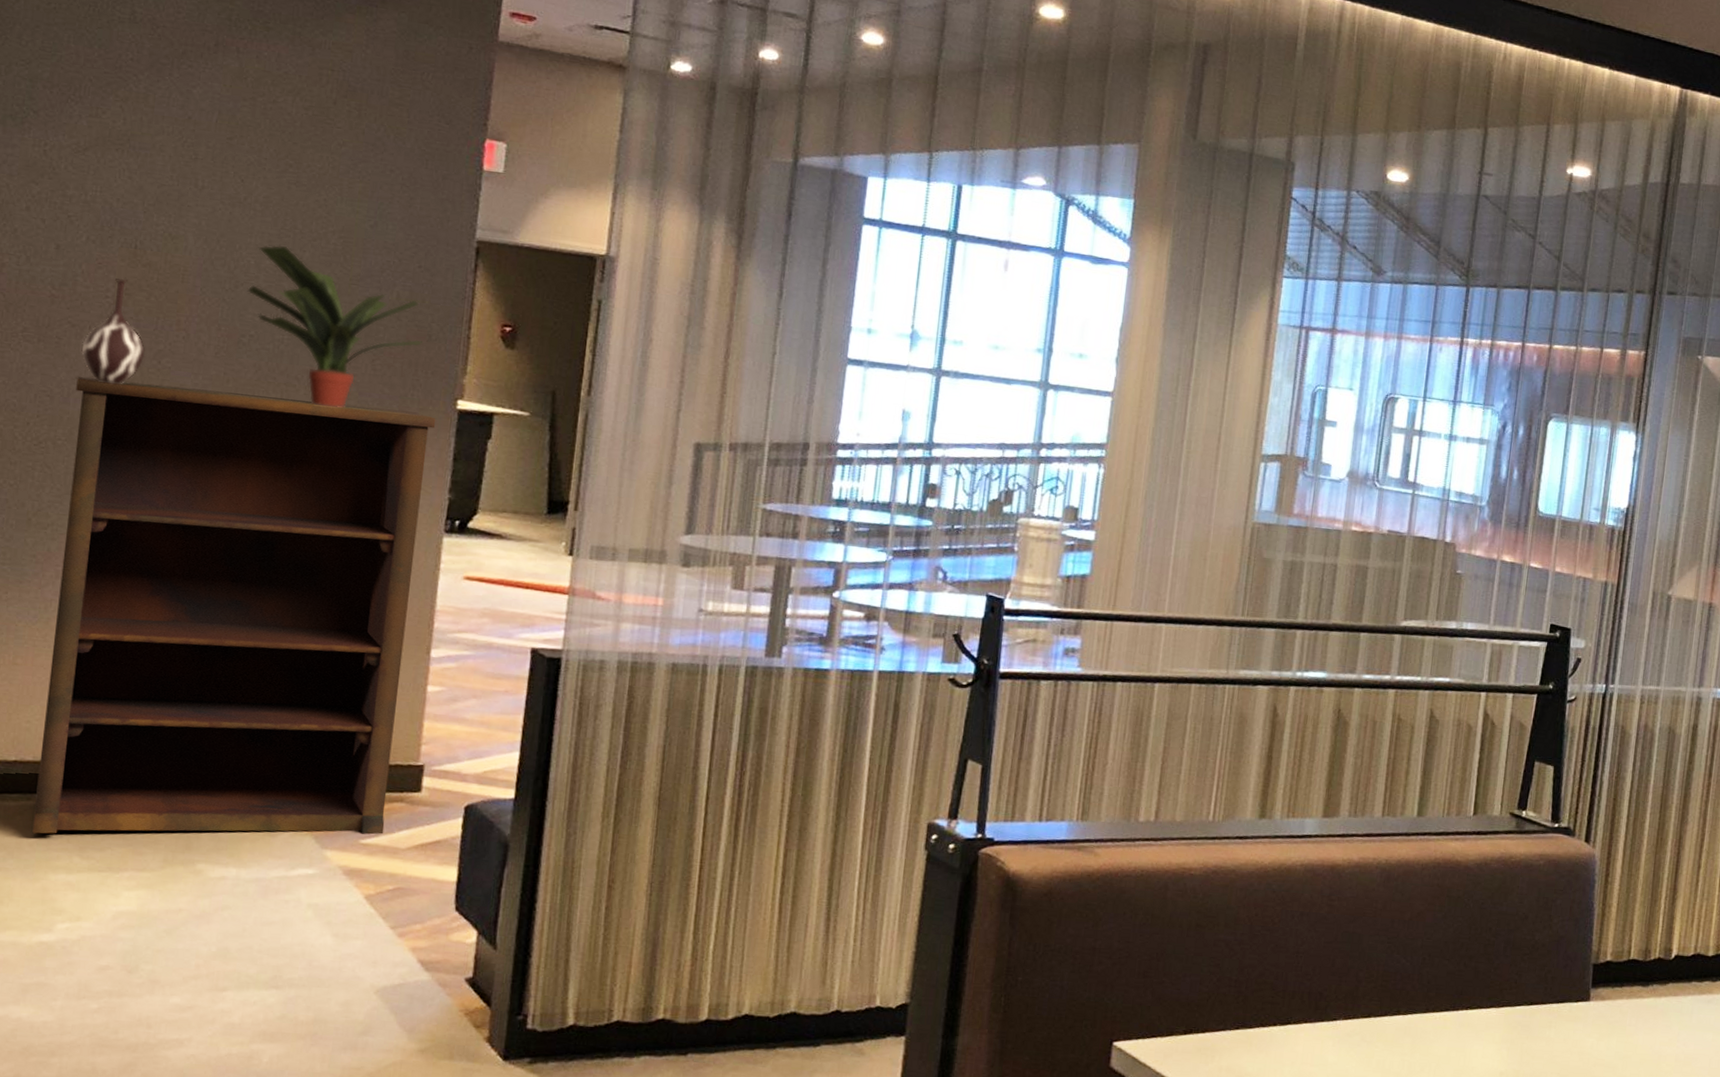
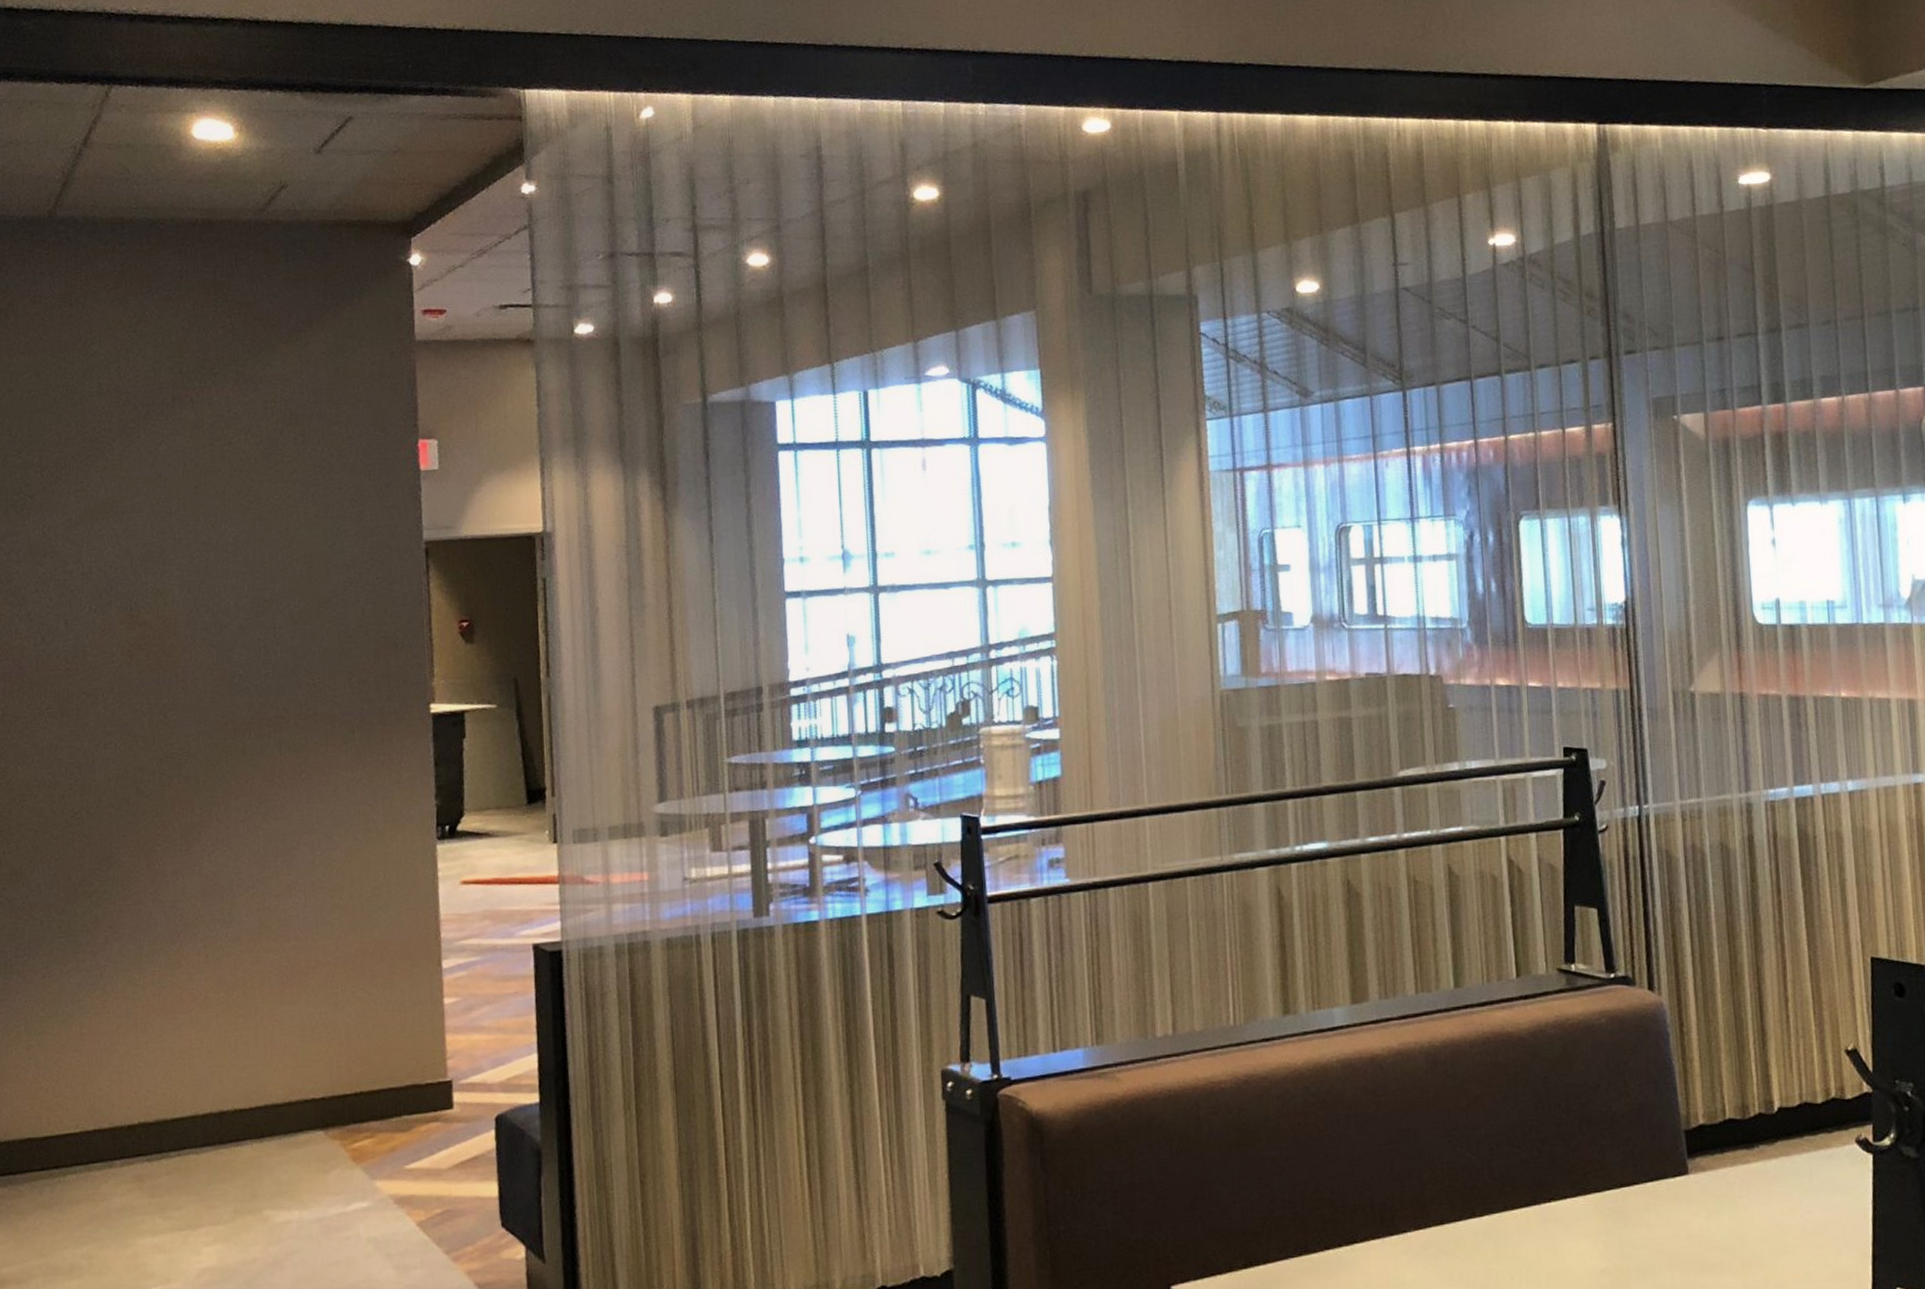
shelving unit: present [32,376,436,835] -> none [98,723,425,1200]
vase: present [81,278,145,385] -> none [98,642,153,746]
potted plant: present [247,245,422,408] -> none [230,582,390,733]

